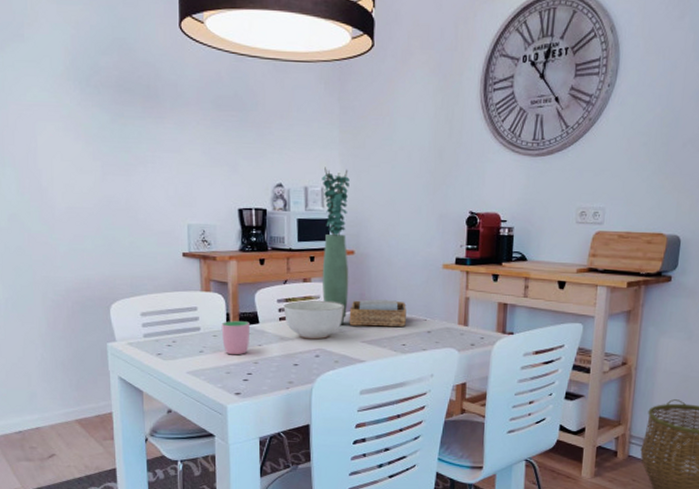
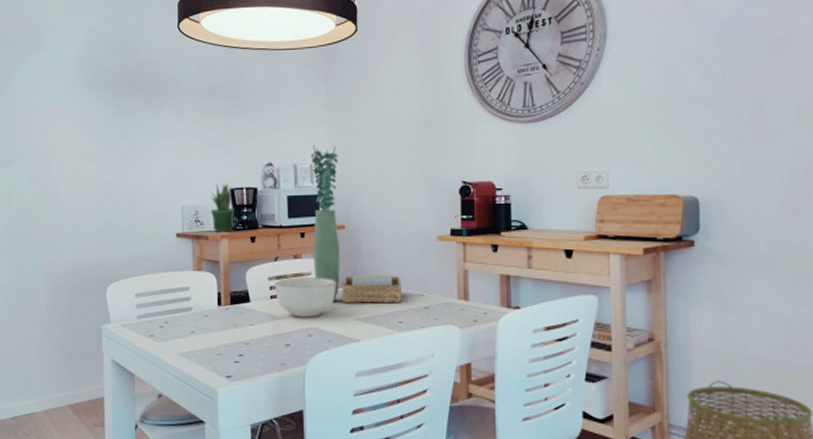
planter: none [218,202,244,253] -> present [210,183,235,232]
cup: present [221,321,250,355] -> none [212,300,241,336]

